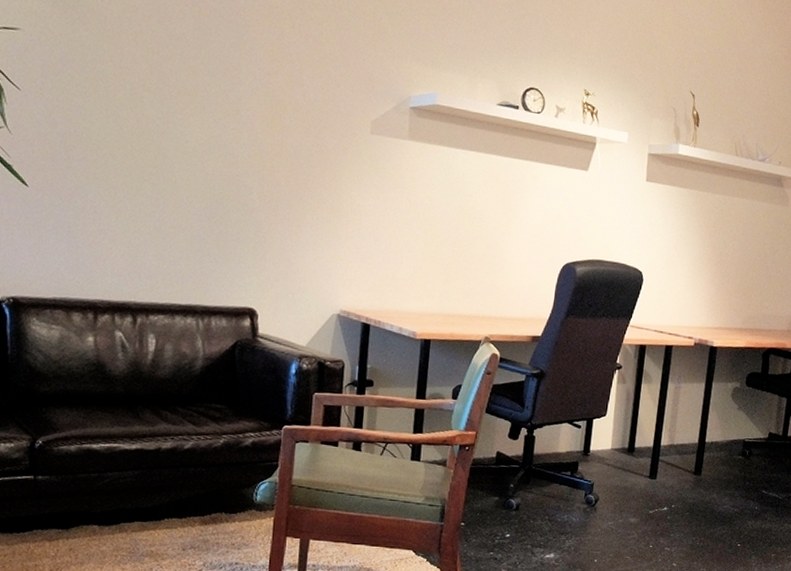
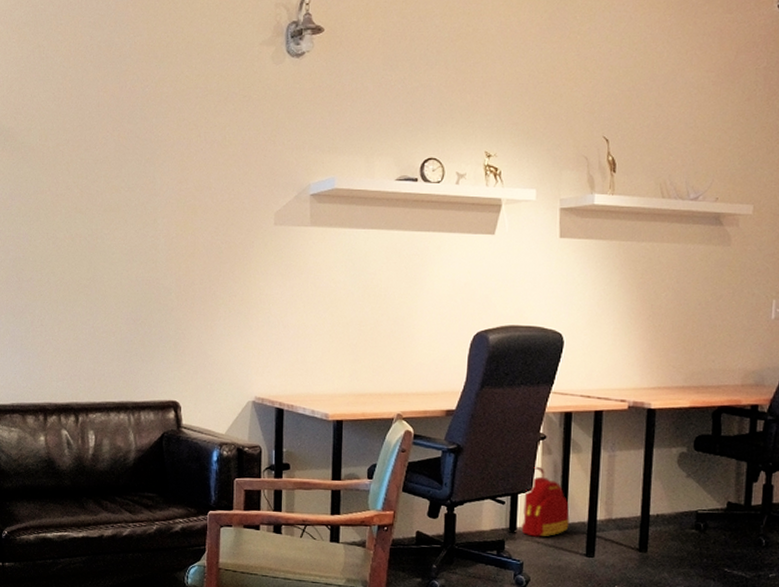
backpack: none [594,394,638,460] -> present [521,467,570,537]

